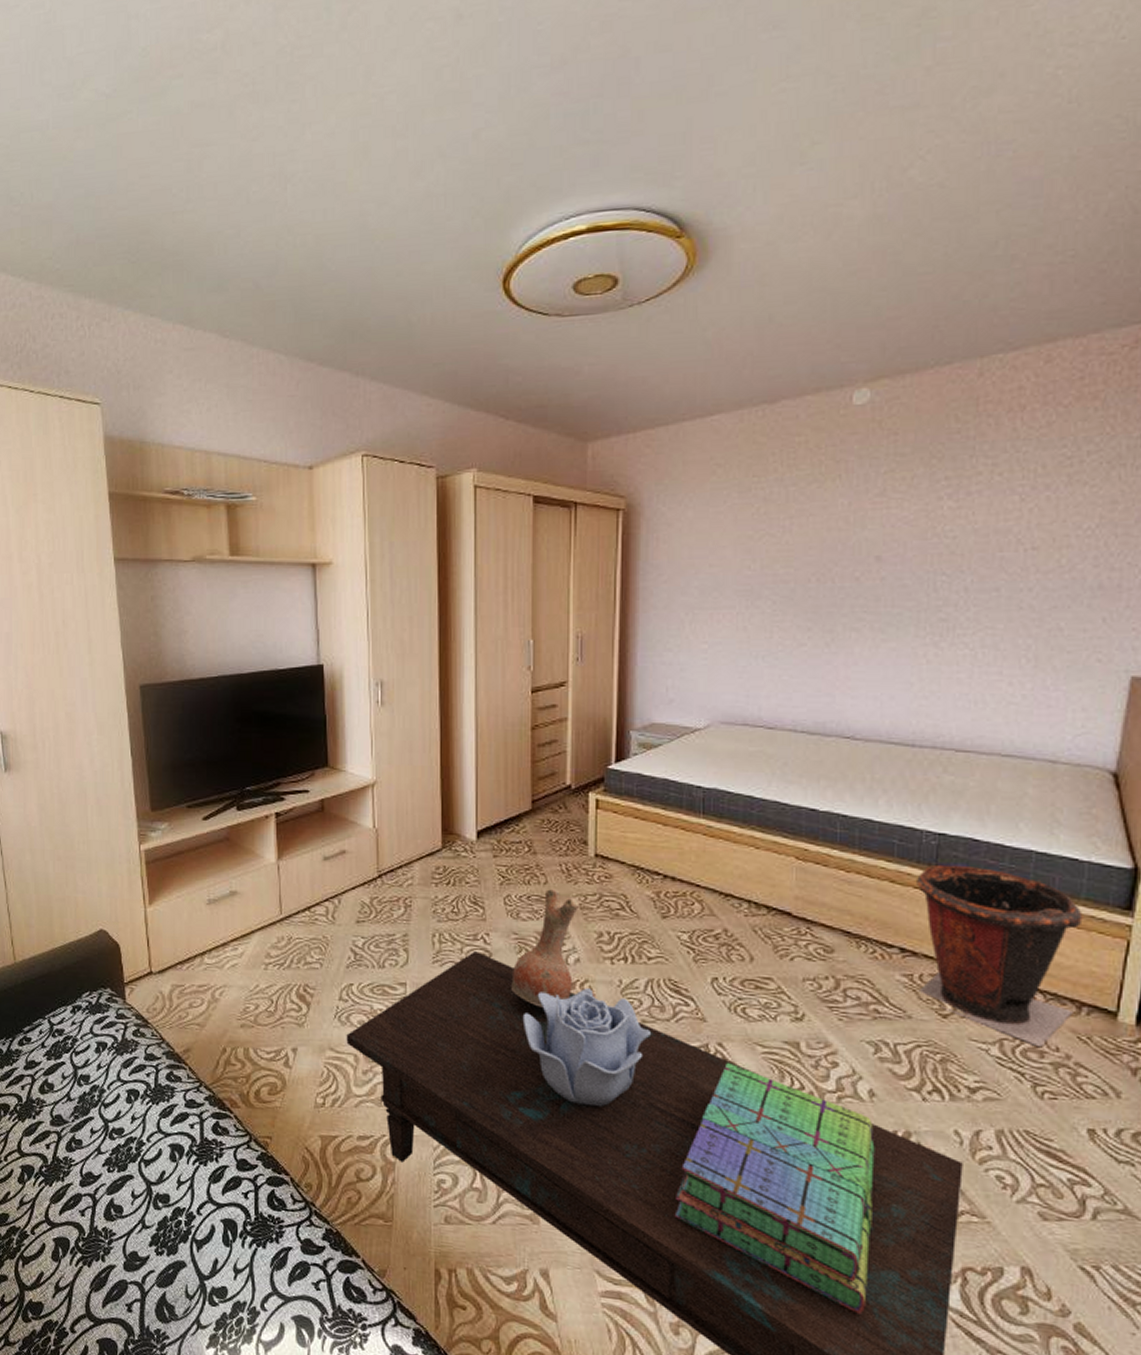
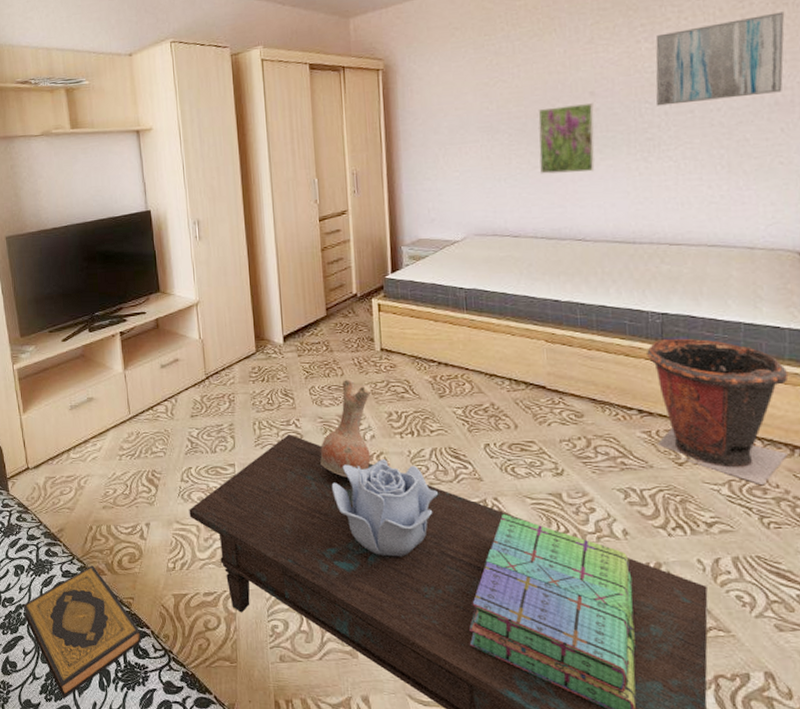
hardback book: none [134,1095,279,1253] -> present [22,565,142,699]
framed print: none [807,569,878,655] -> present [538,102,595,174]
wall art: none [954,474,1121,580] -> present [655,11,785,106]

